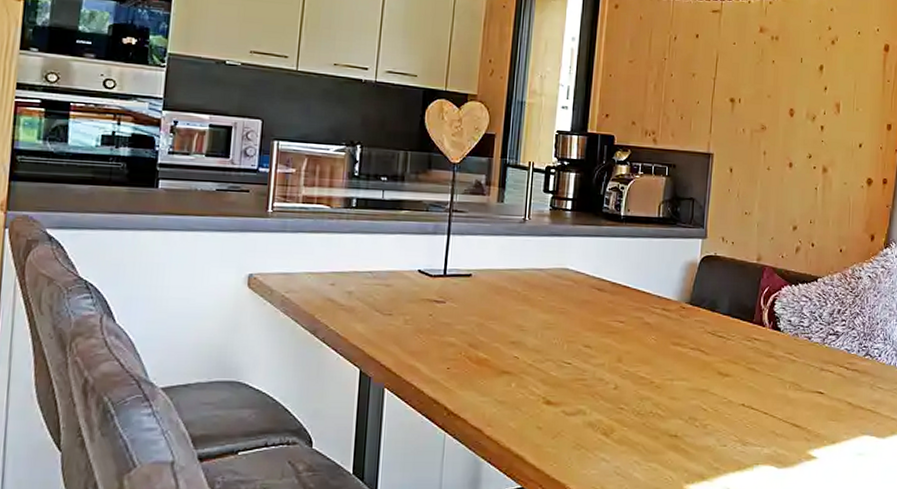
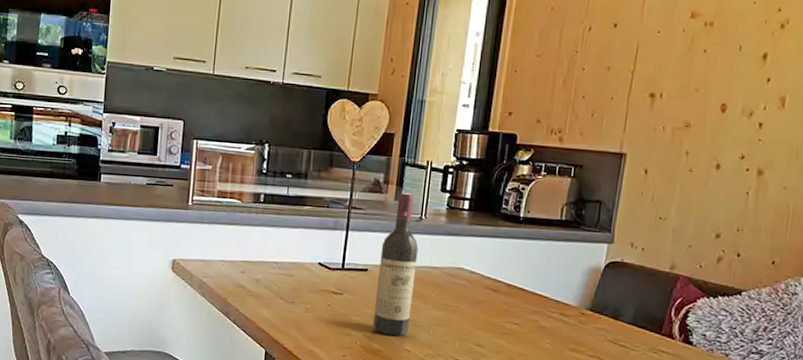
wine bottle: none [478,194,523,344] -> present [372,193,418,336]

